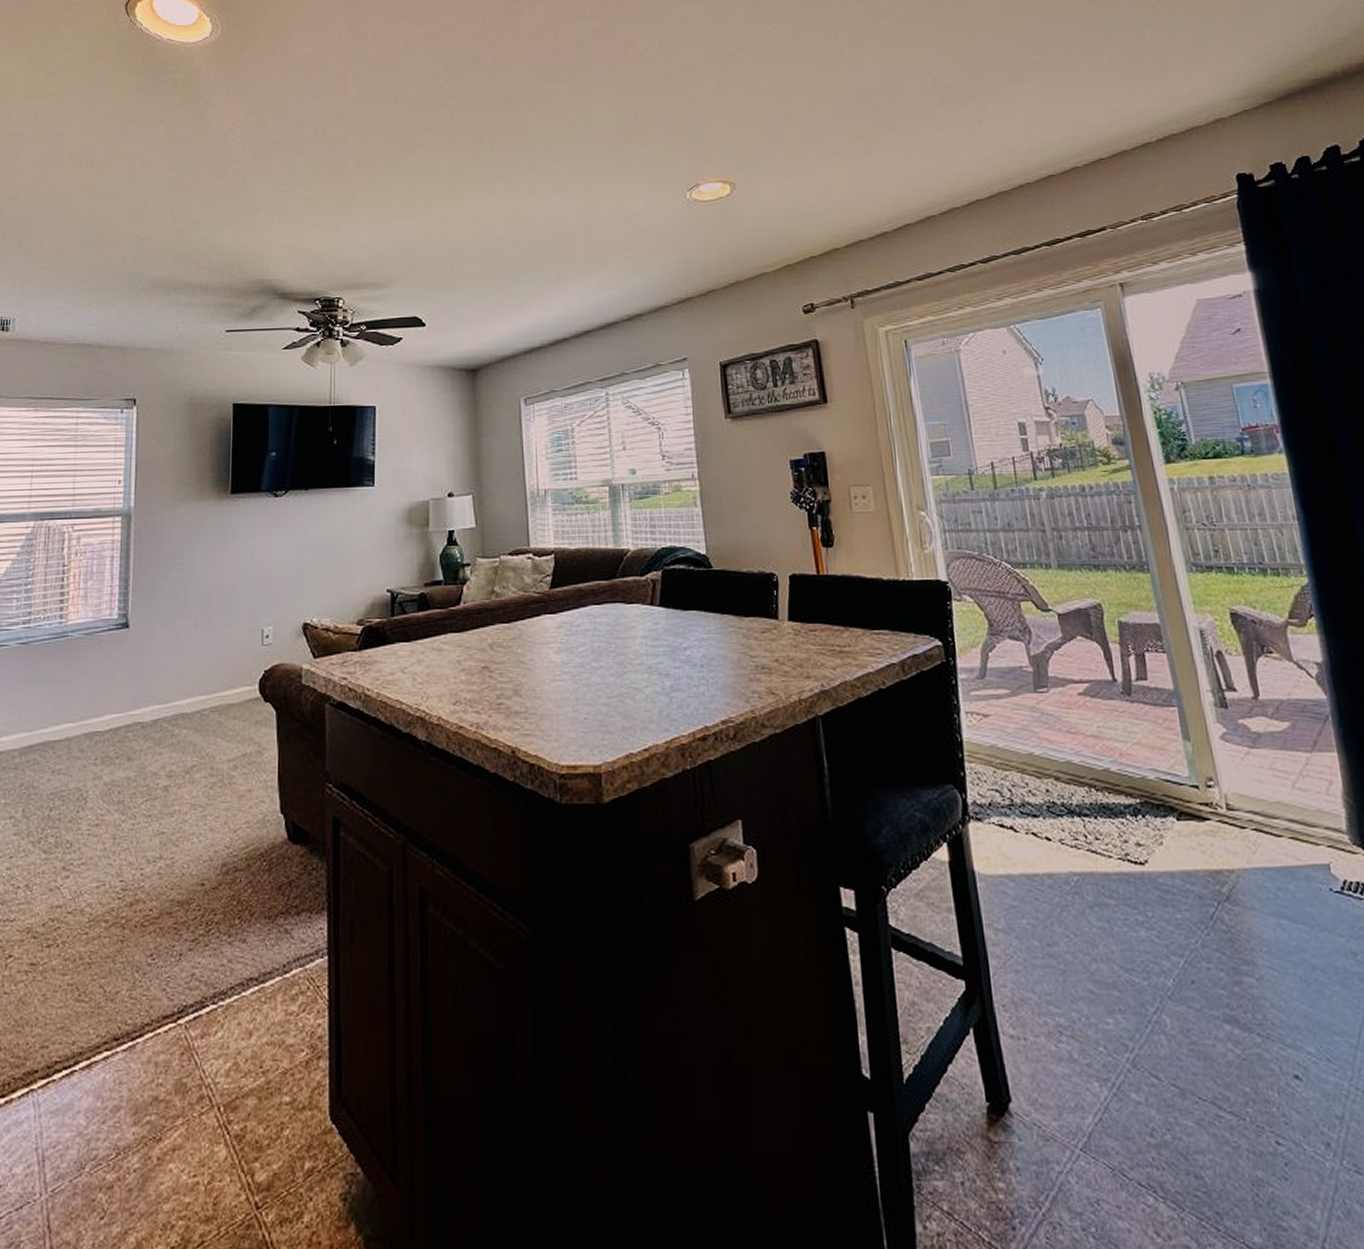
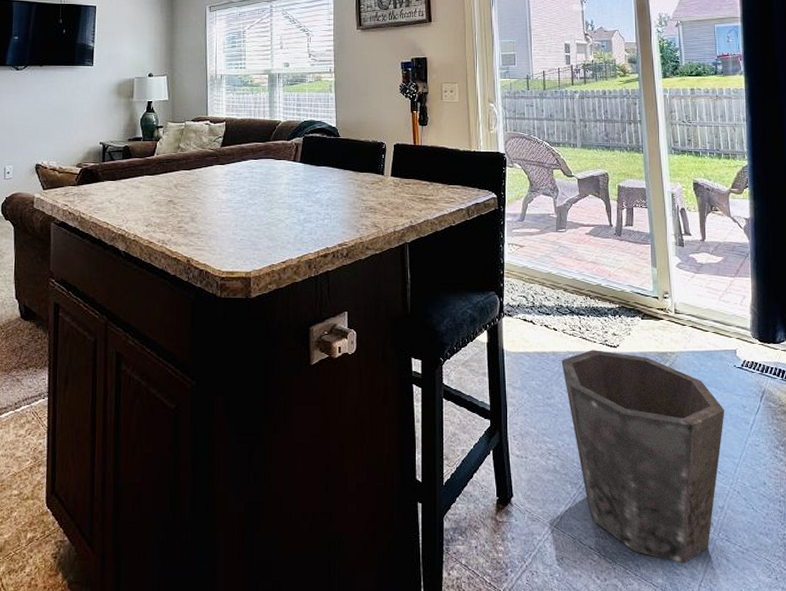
waste bin: none [1062,869,1329,1211] -> present [561,350,725,564]

